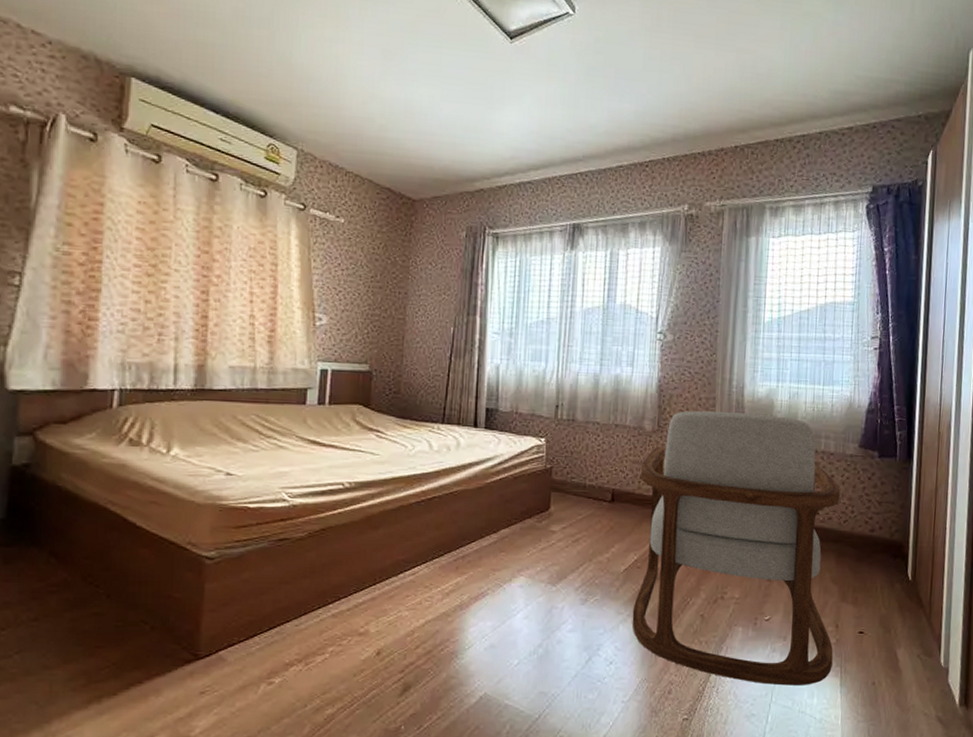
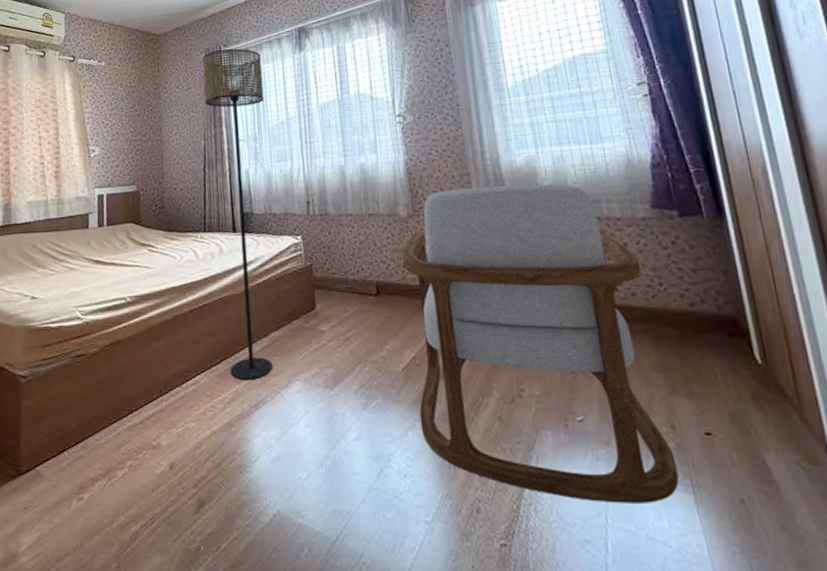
floor lamp: none [453,231,529,574] -> present [202,48,273,381]

